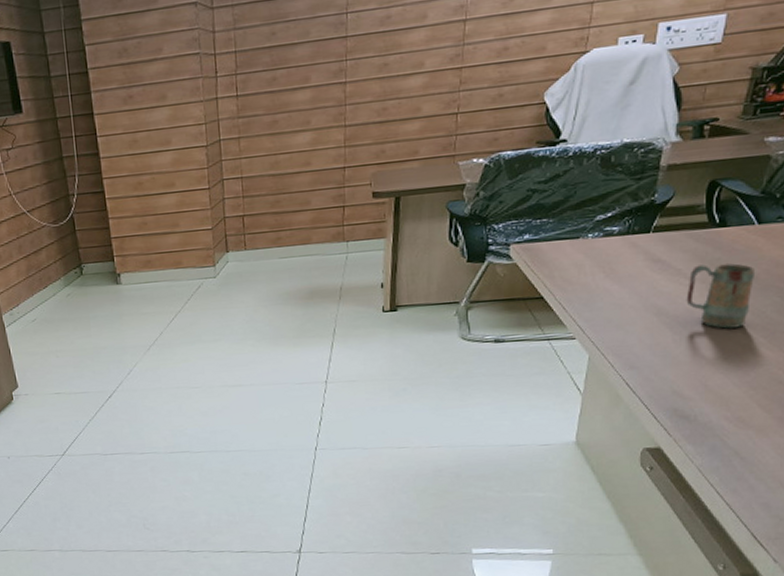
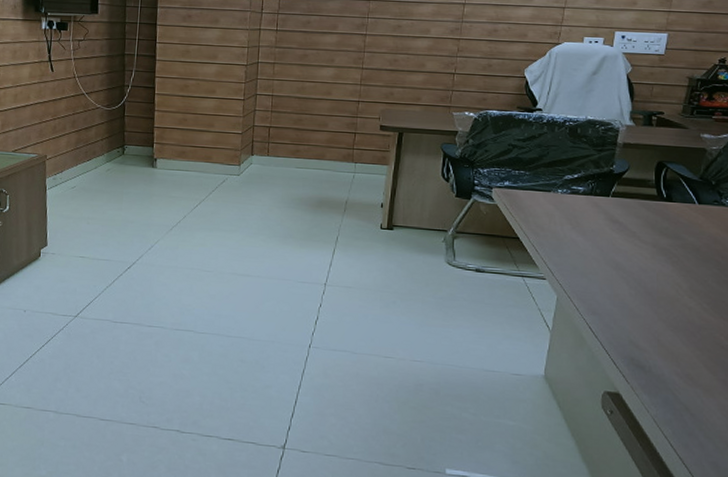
mug: present [686,262,756,329] -> none [640,231,698,292]

